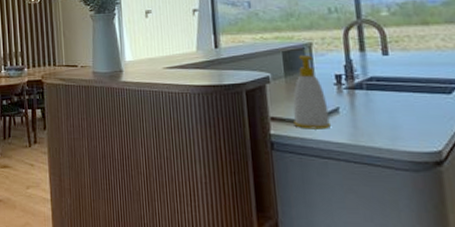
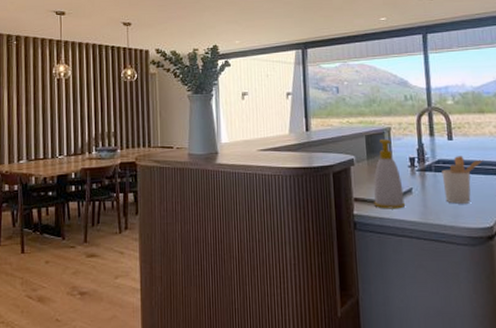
utensil holder: none [375,73,430,125] -> present [442,156,485,204]

